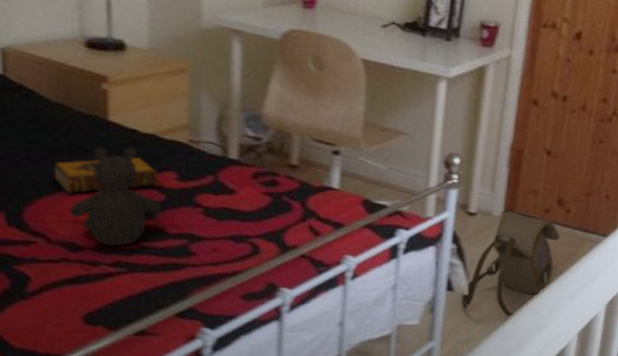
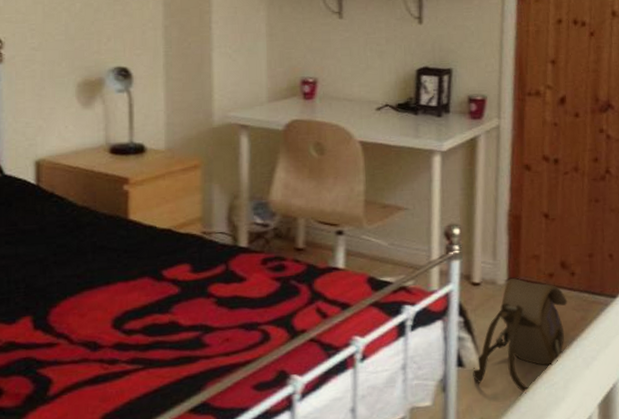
hardback book: present [52,157,159,194] -> none [77,252,174,294]
teddy bear: present [70,147,162,247] -> none [91,243,177,344]

